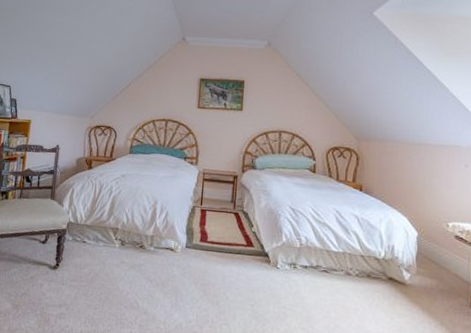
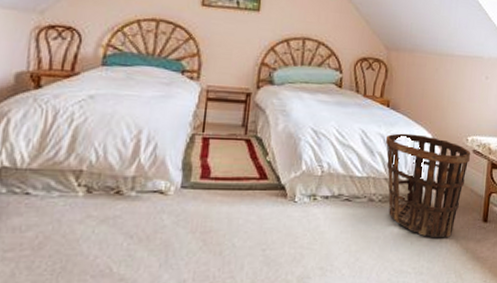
basket: none [360,215,453,318] -> present [386,133,471,237]

